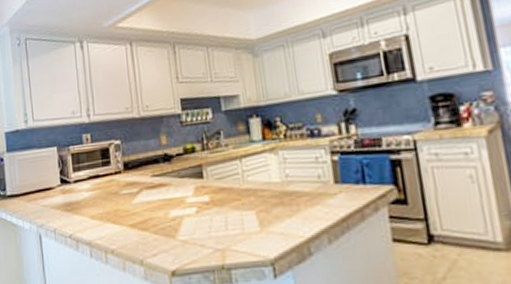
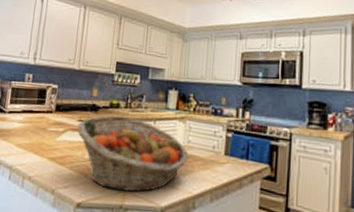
fruit basket: none [153,160,291,250] -> present [77,115,189,192]

